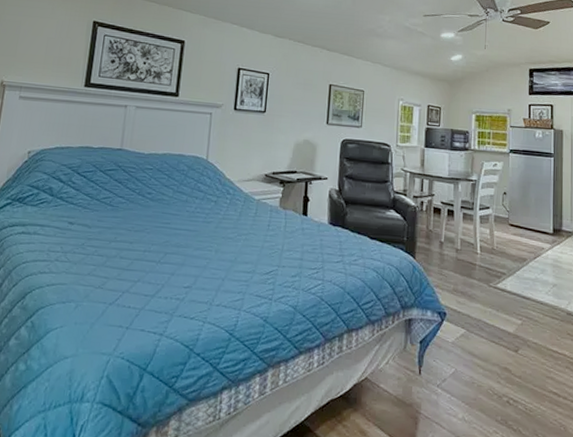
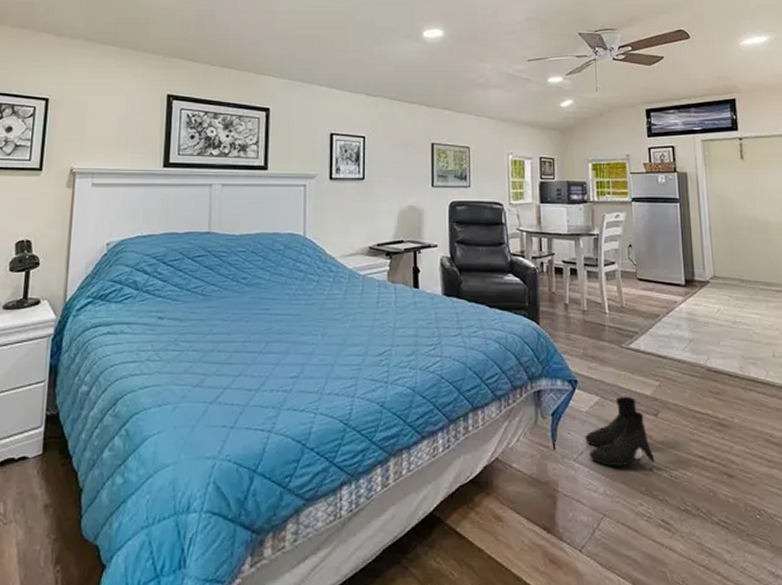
boots: none [449,331,512,396] -> present [585,397,655,467]

